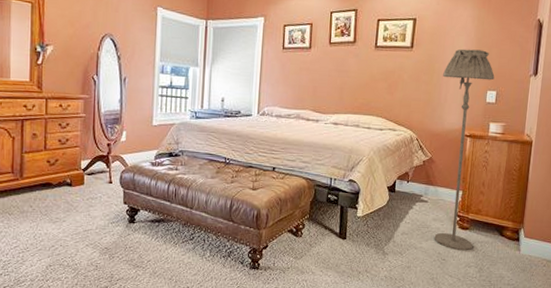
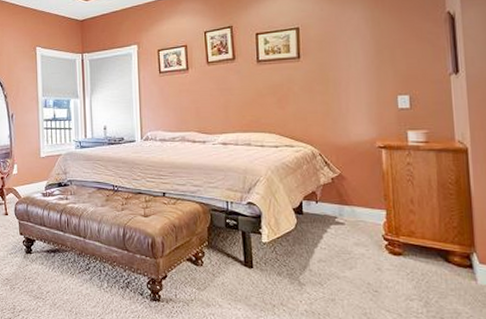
floor lamp: present [434,49,495,251] -> none [340,52,412,281]

